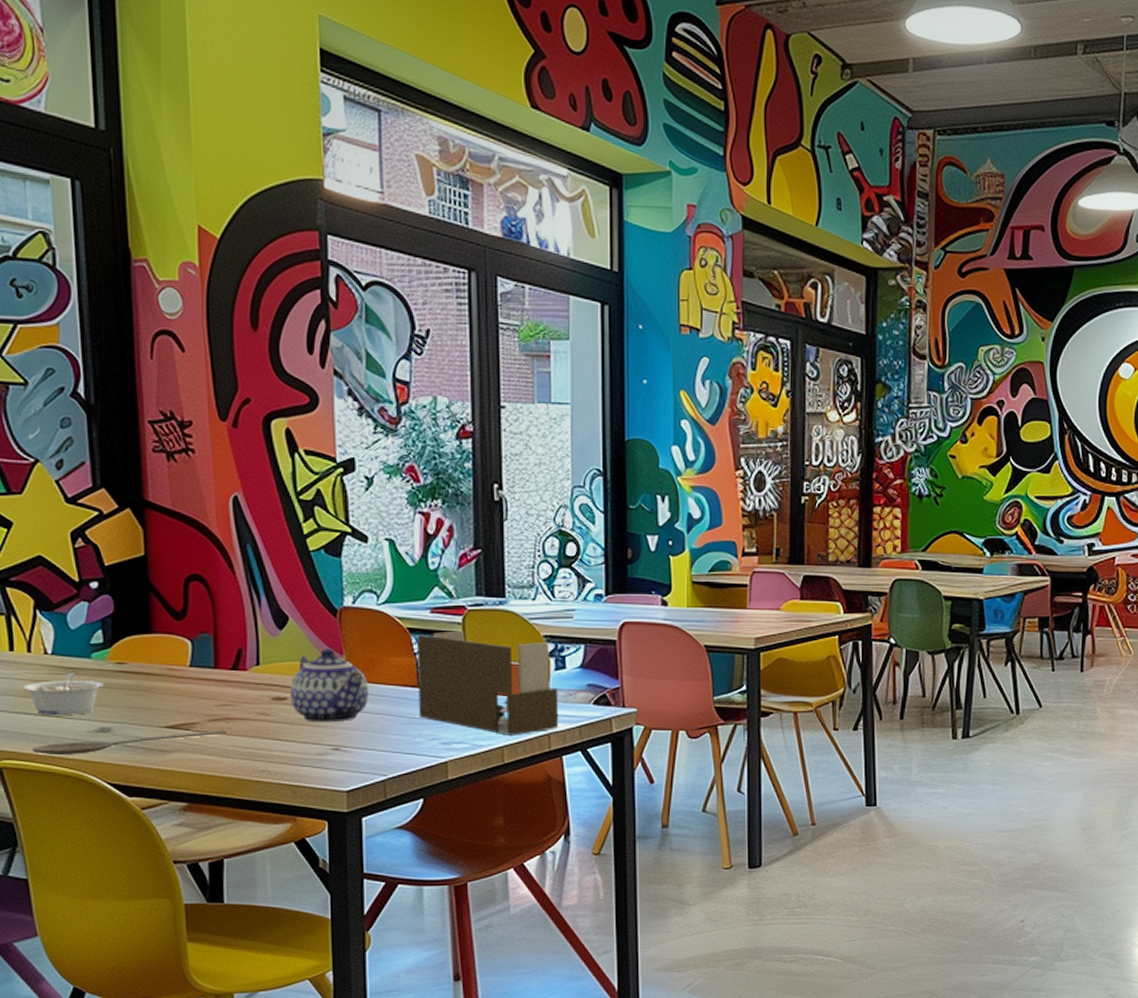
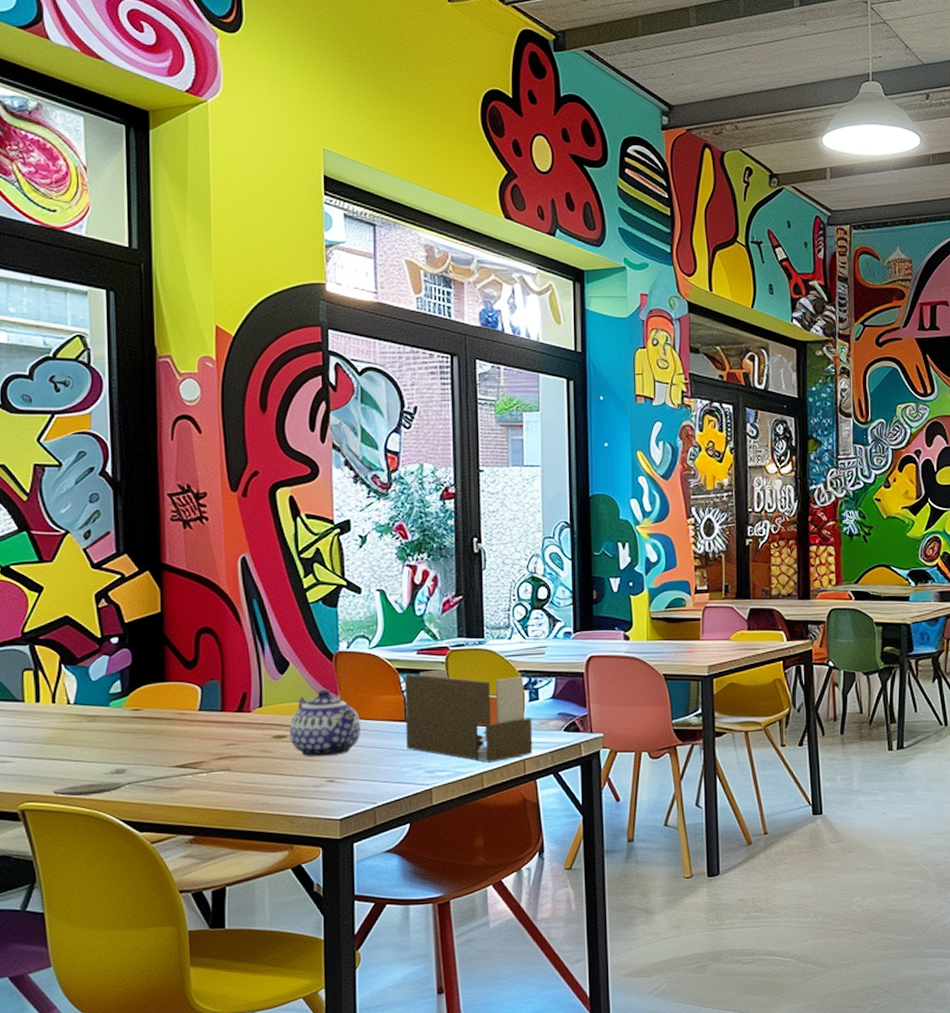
legume: present [23,672,103,715] -> none [47,720,120,760]

